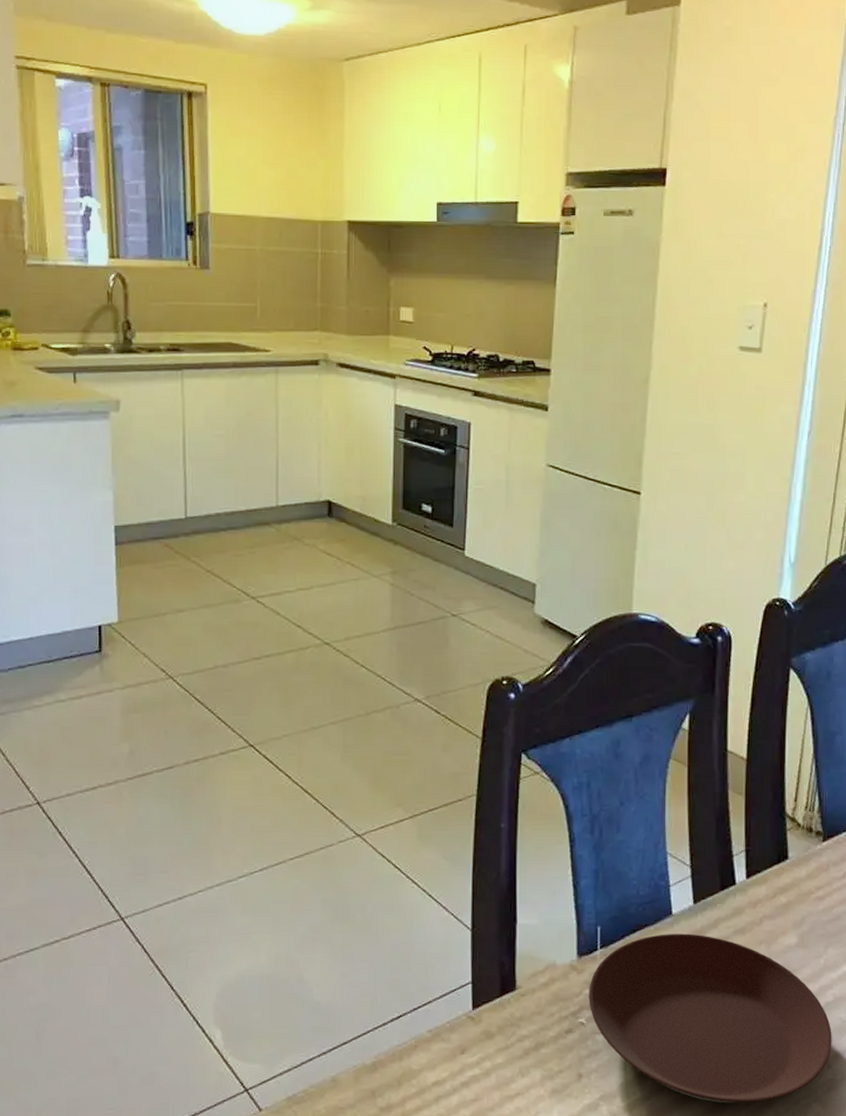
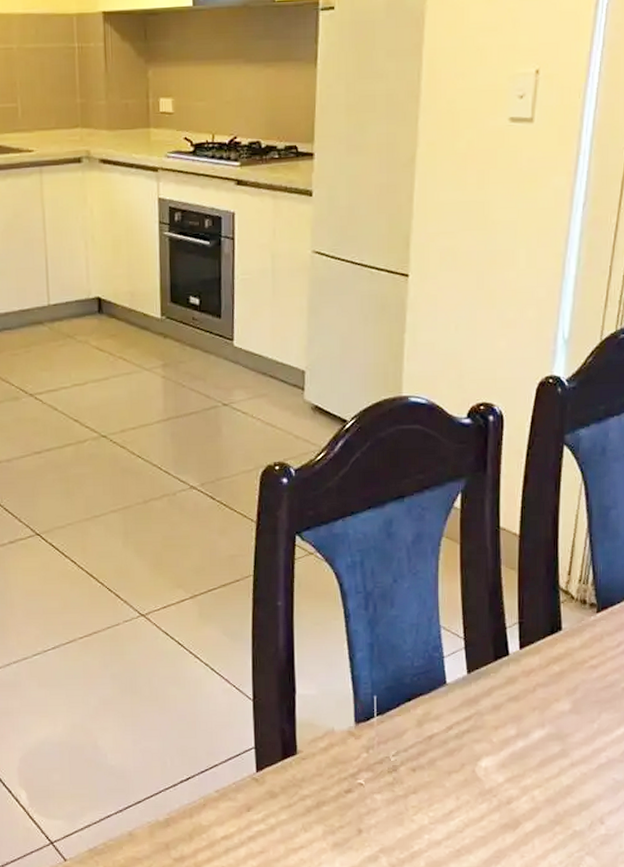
plate: present [589,933,832,1103] -> none [366,701,605,856]

